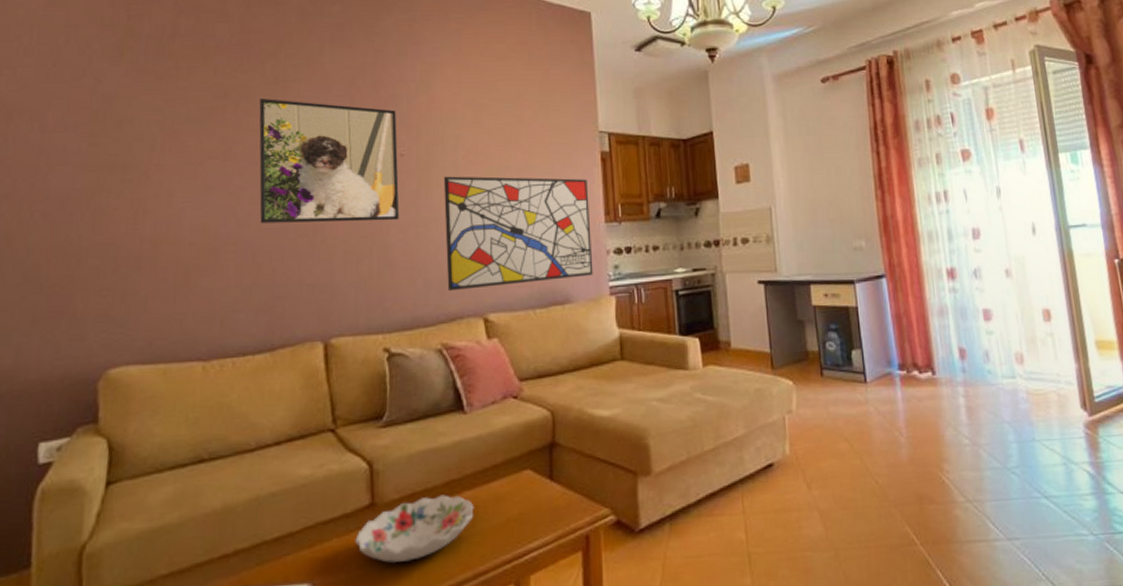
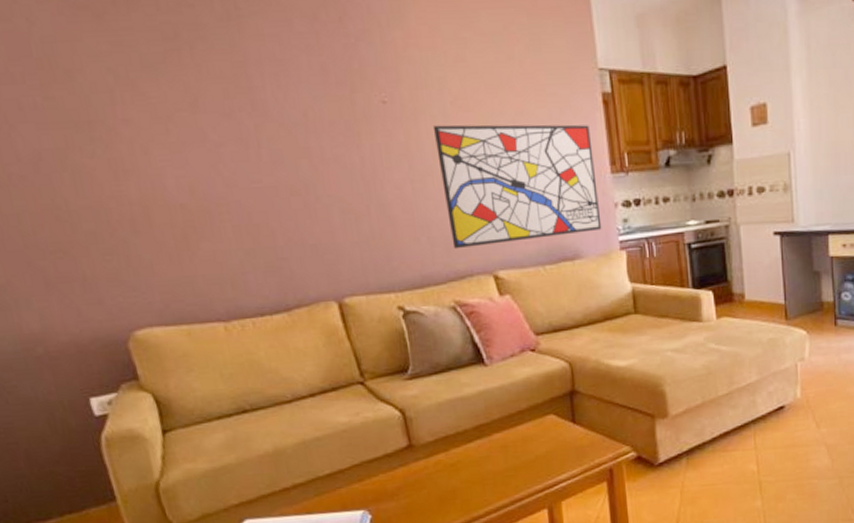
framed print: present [259,98,400,224] -> none [215,38,392,182]
decorative bowl: present [355,494,474,563] -> none [399,437,505,493]

